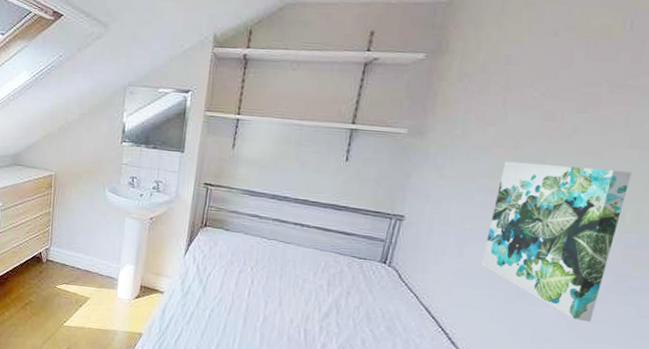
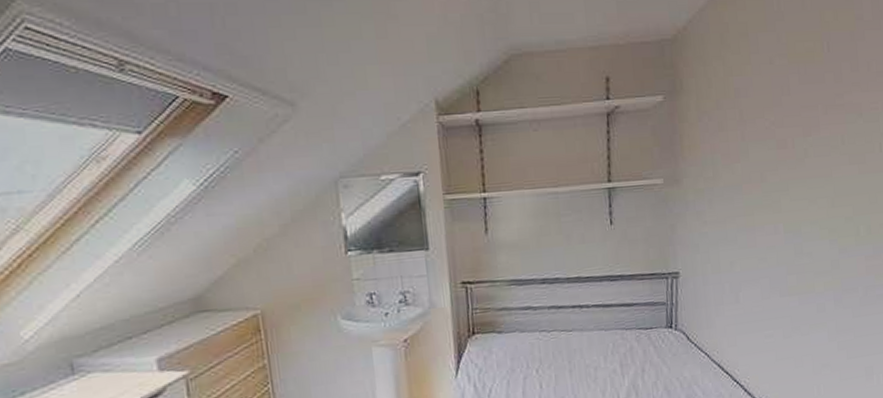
wall art: present [481,161,632,323] -> none [755,187,857,339]

